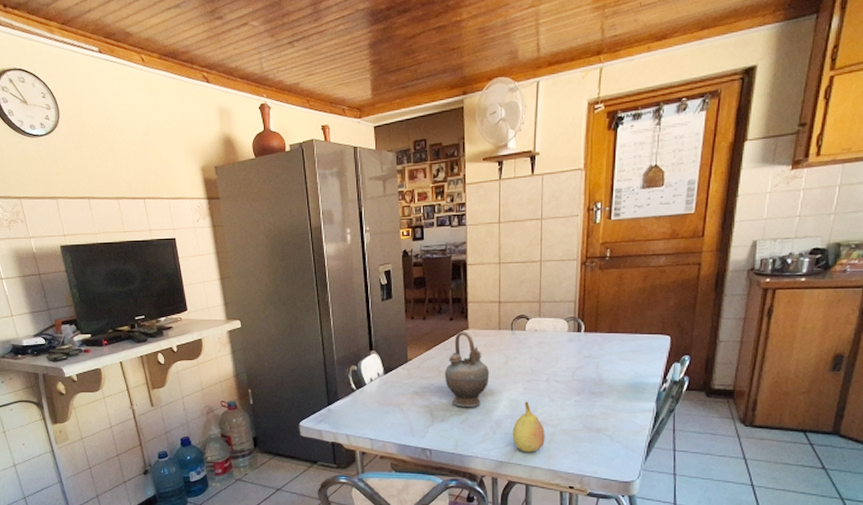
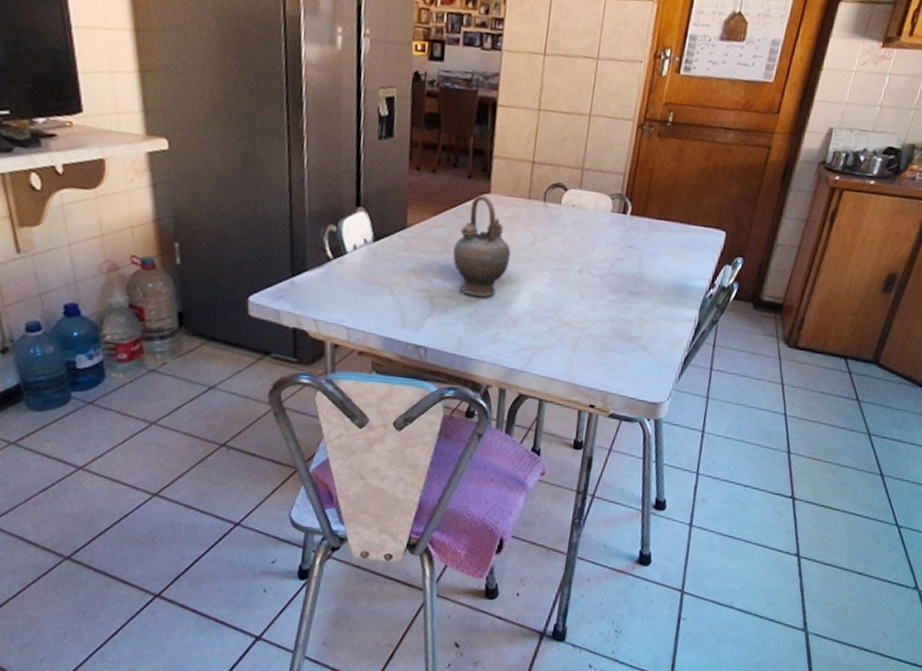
fruit: present [512,401,545,453] -> none [529,295,570,361]

